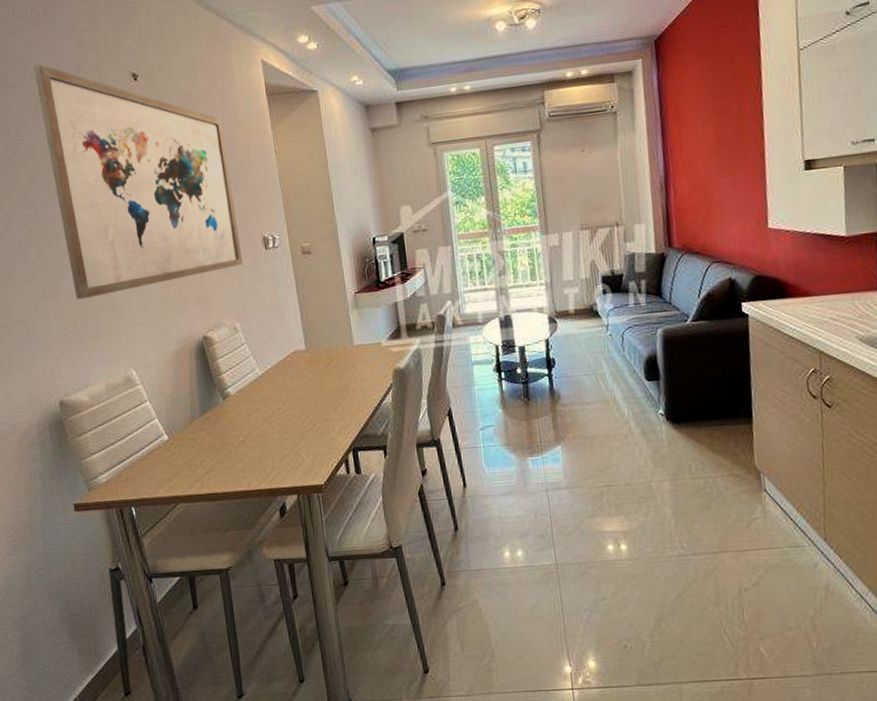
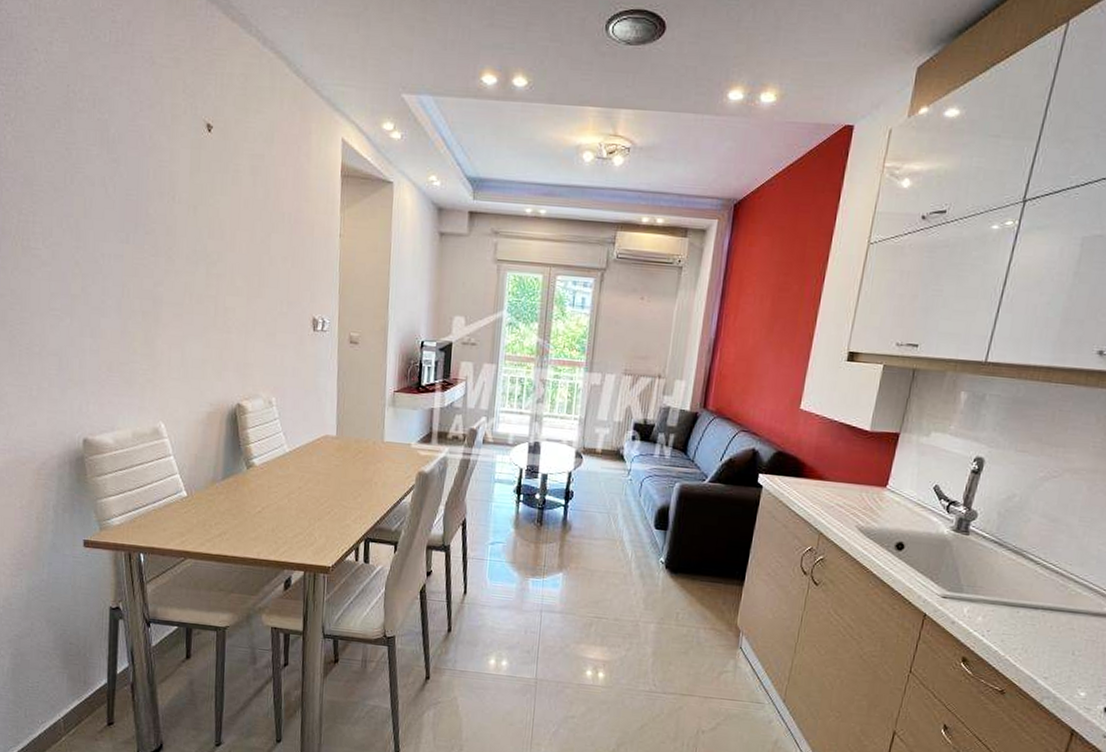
wall art: present [33,63,243,300] -> none [104,91,292,344]

